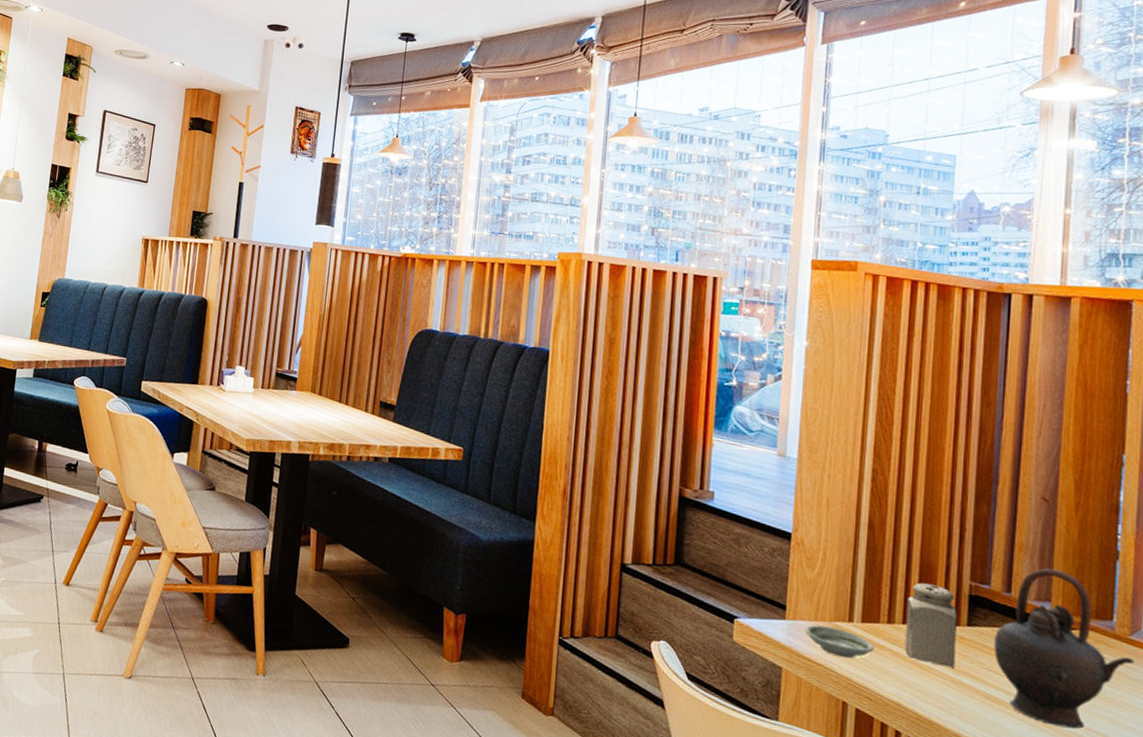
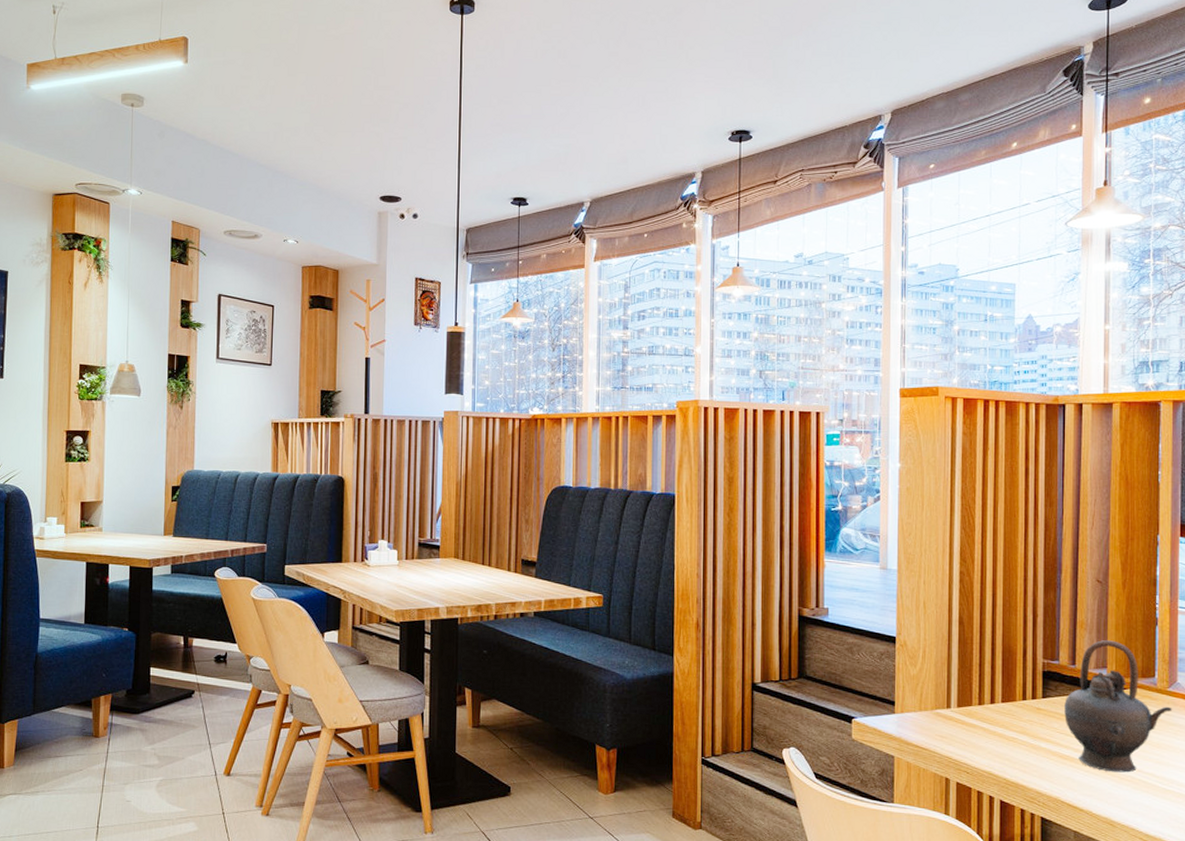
saucer: present [805,624,875,659] -> none [911,715,969,740]
salt shaker: present [904,582,957,668] -> none [993,666,1034,736]

